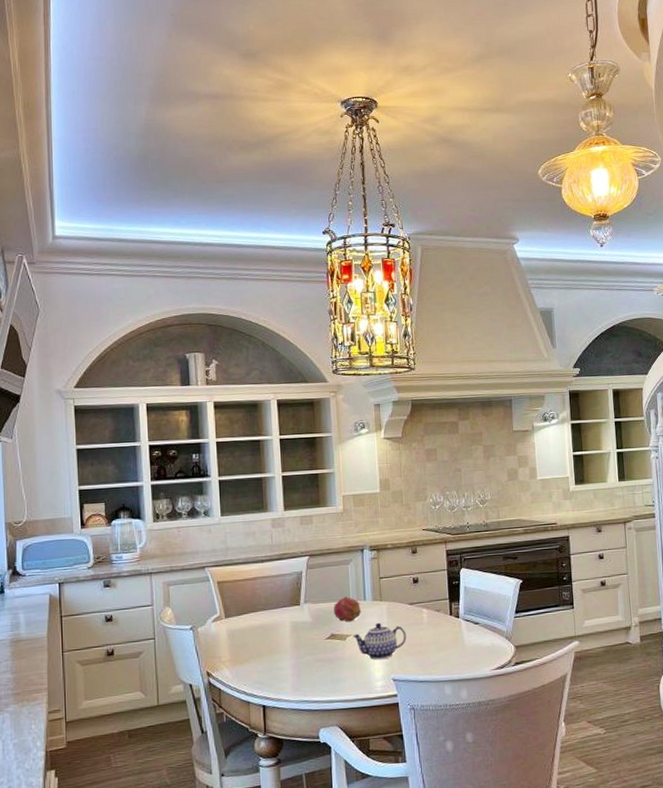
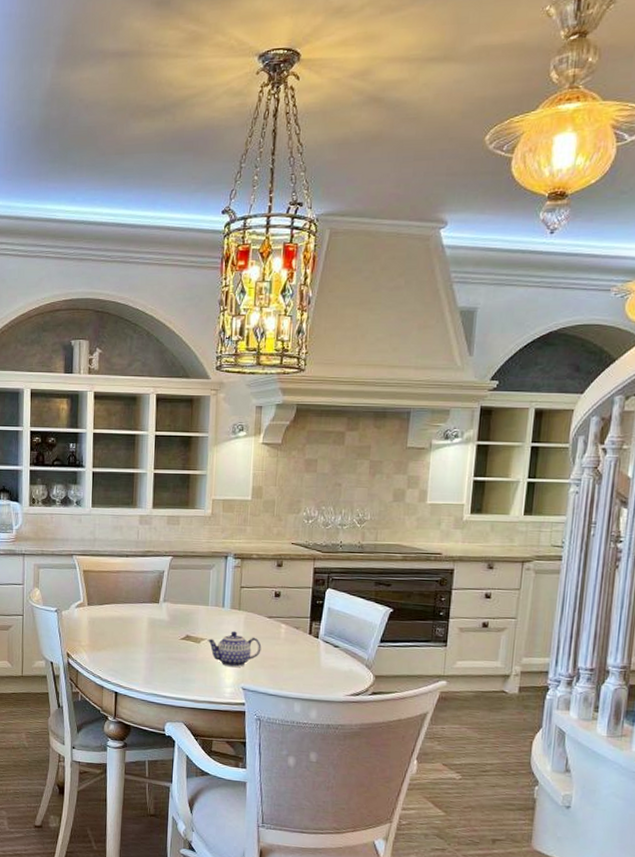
fruit: present [333,597,362,622] -> none [190,601,219,627]

